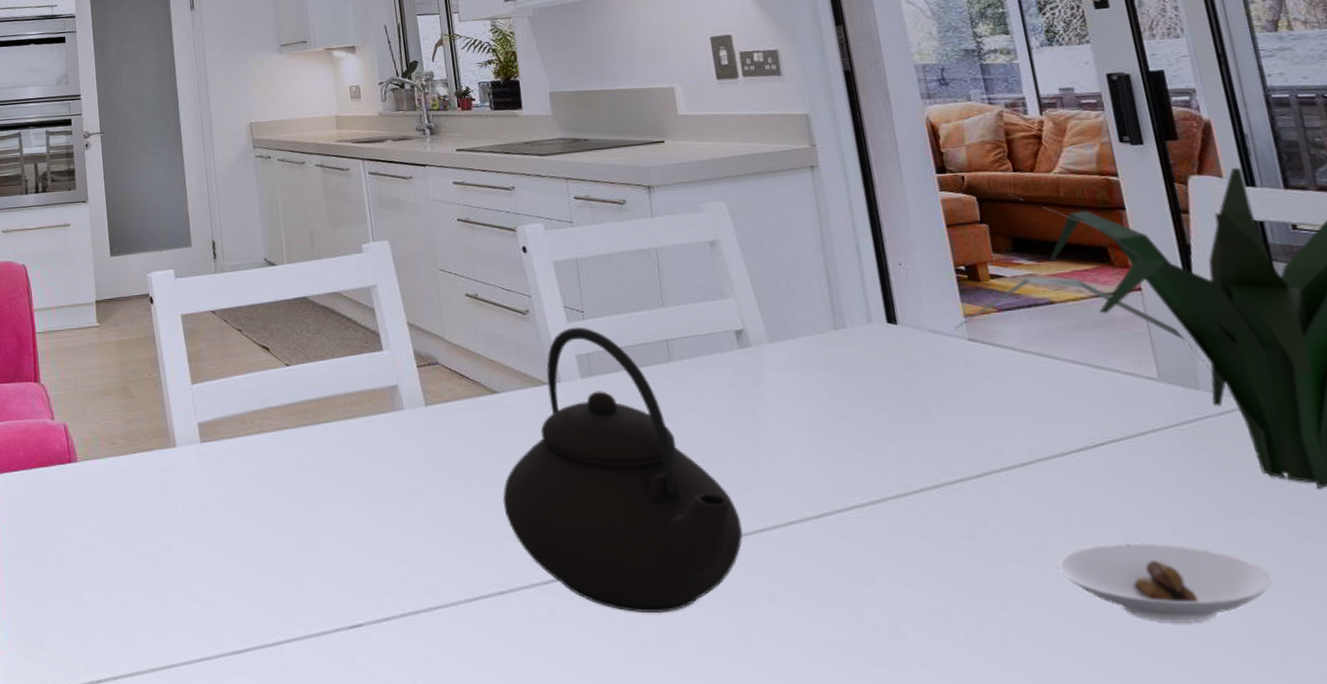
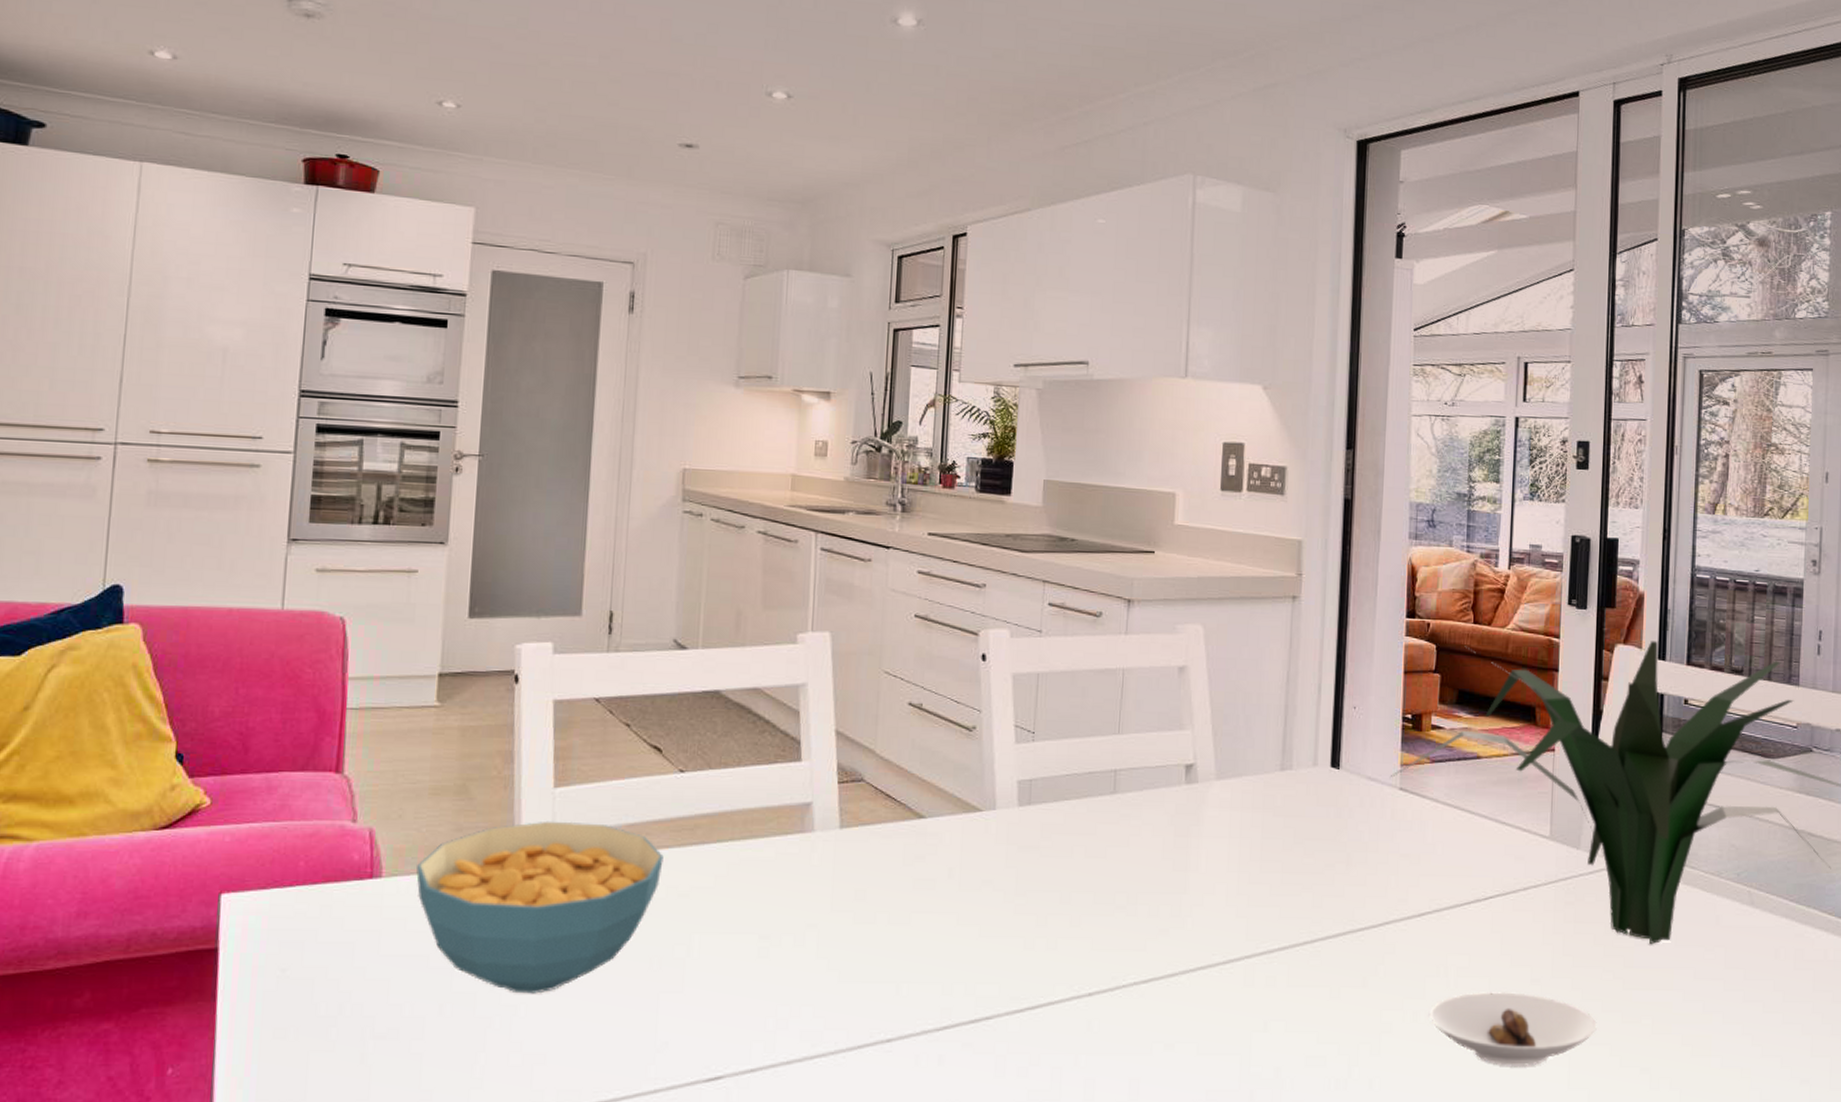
cereal bowl: none [101,411,285,553] -> present [416,821,664,994]
teapot: present [502,327,743,614] -> none [908,749,1153,1062]

